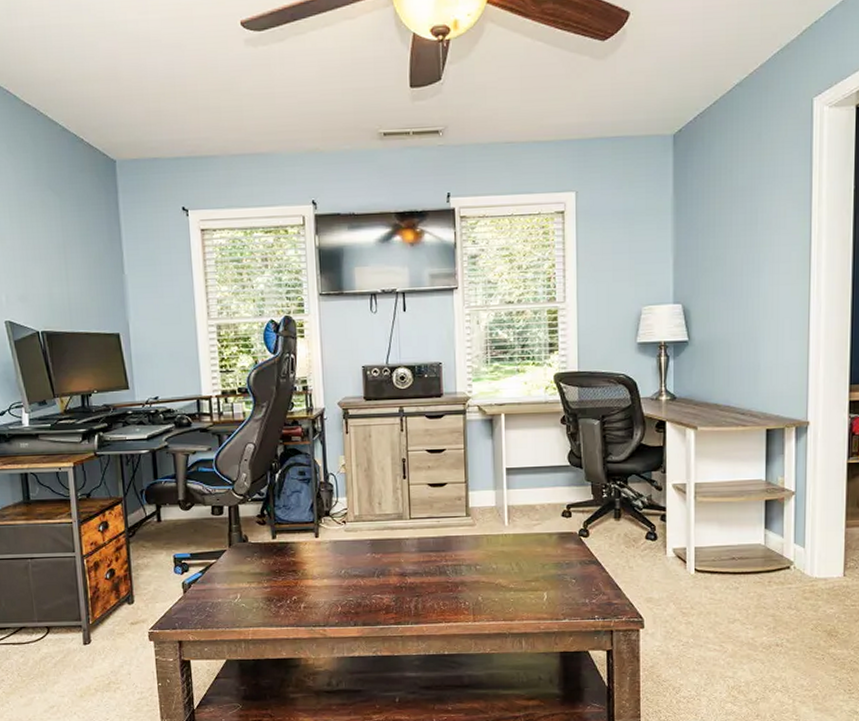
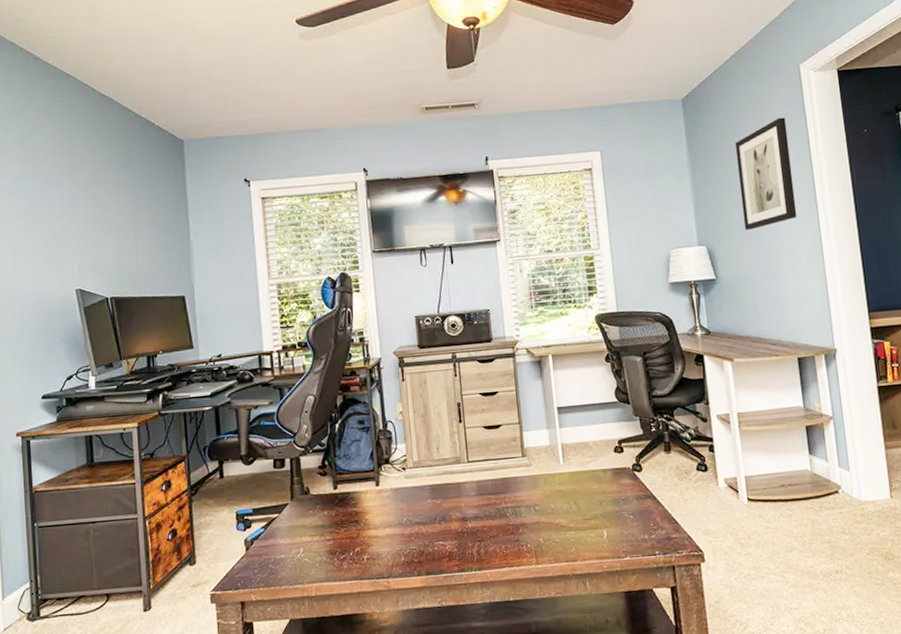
wall art: none [726,160,789,288] -> present [735,117,797,230]

